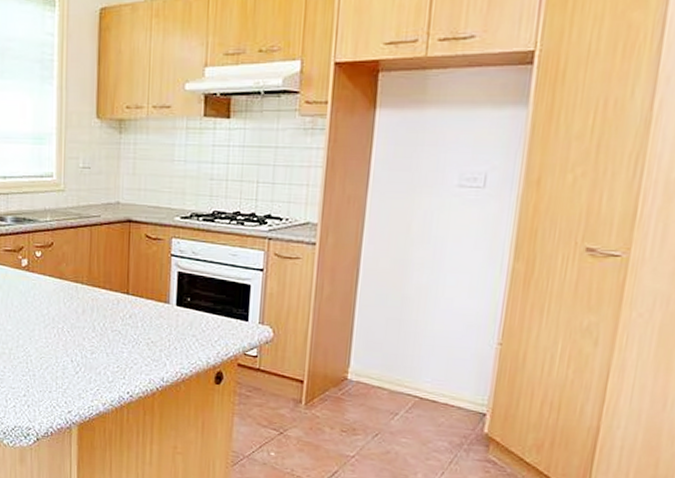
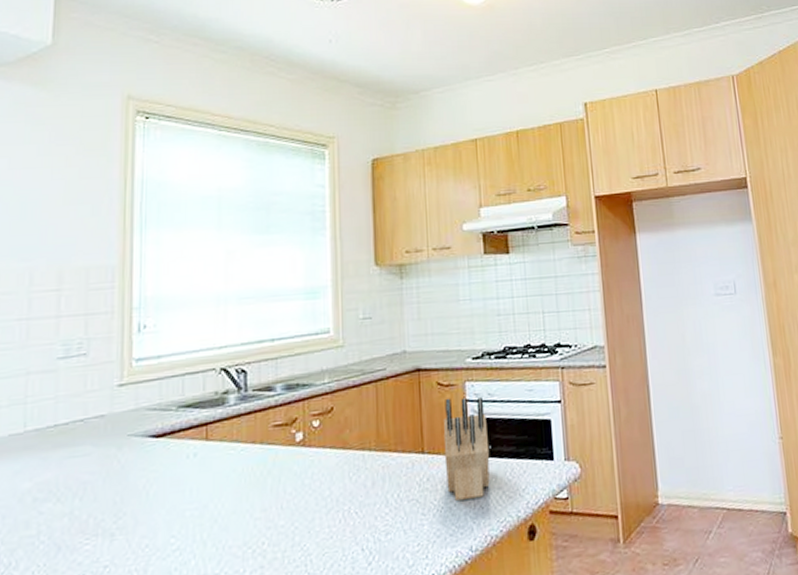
knife block: none [146,250,189,340] -> present [443,397,490,501]

